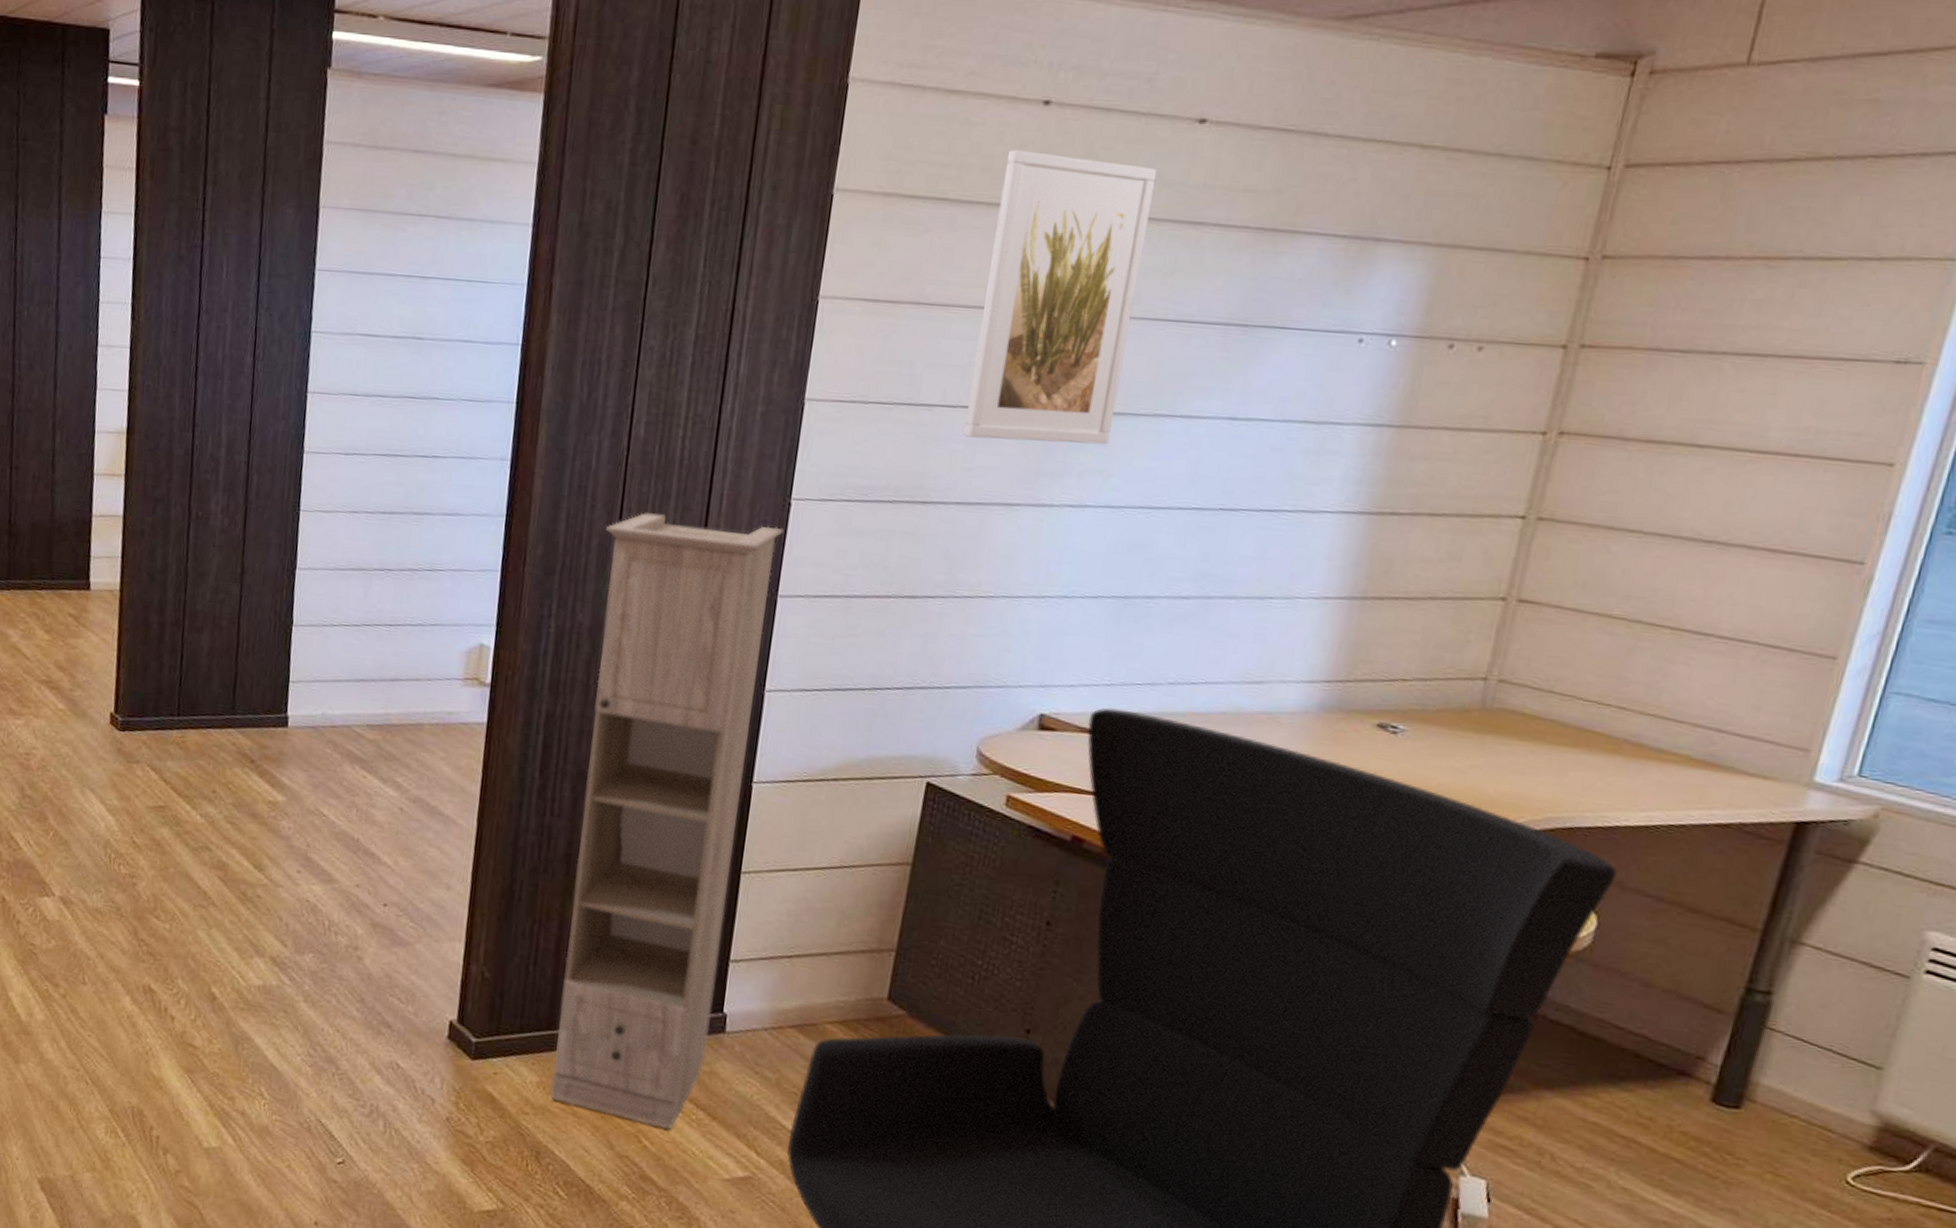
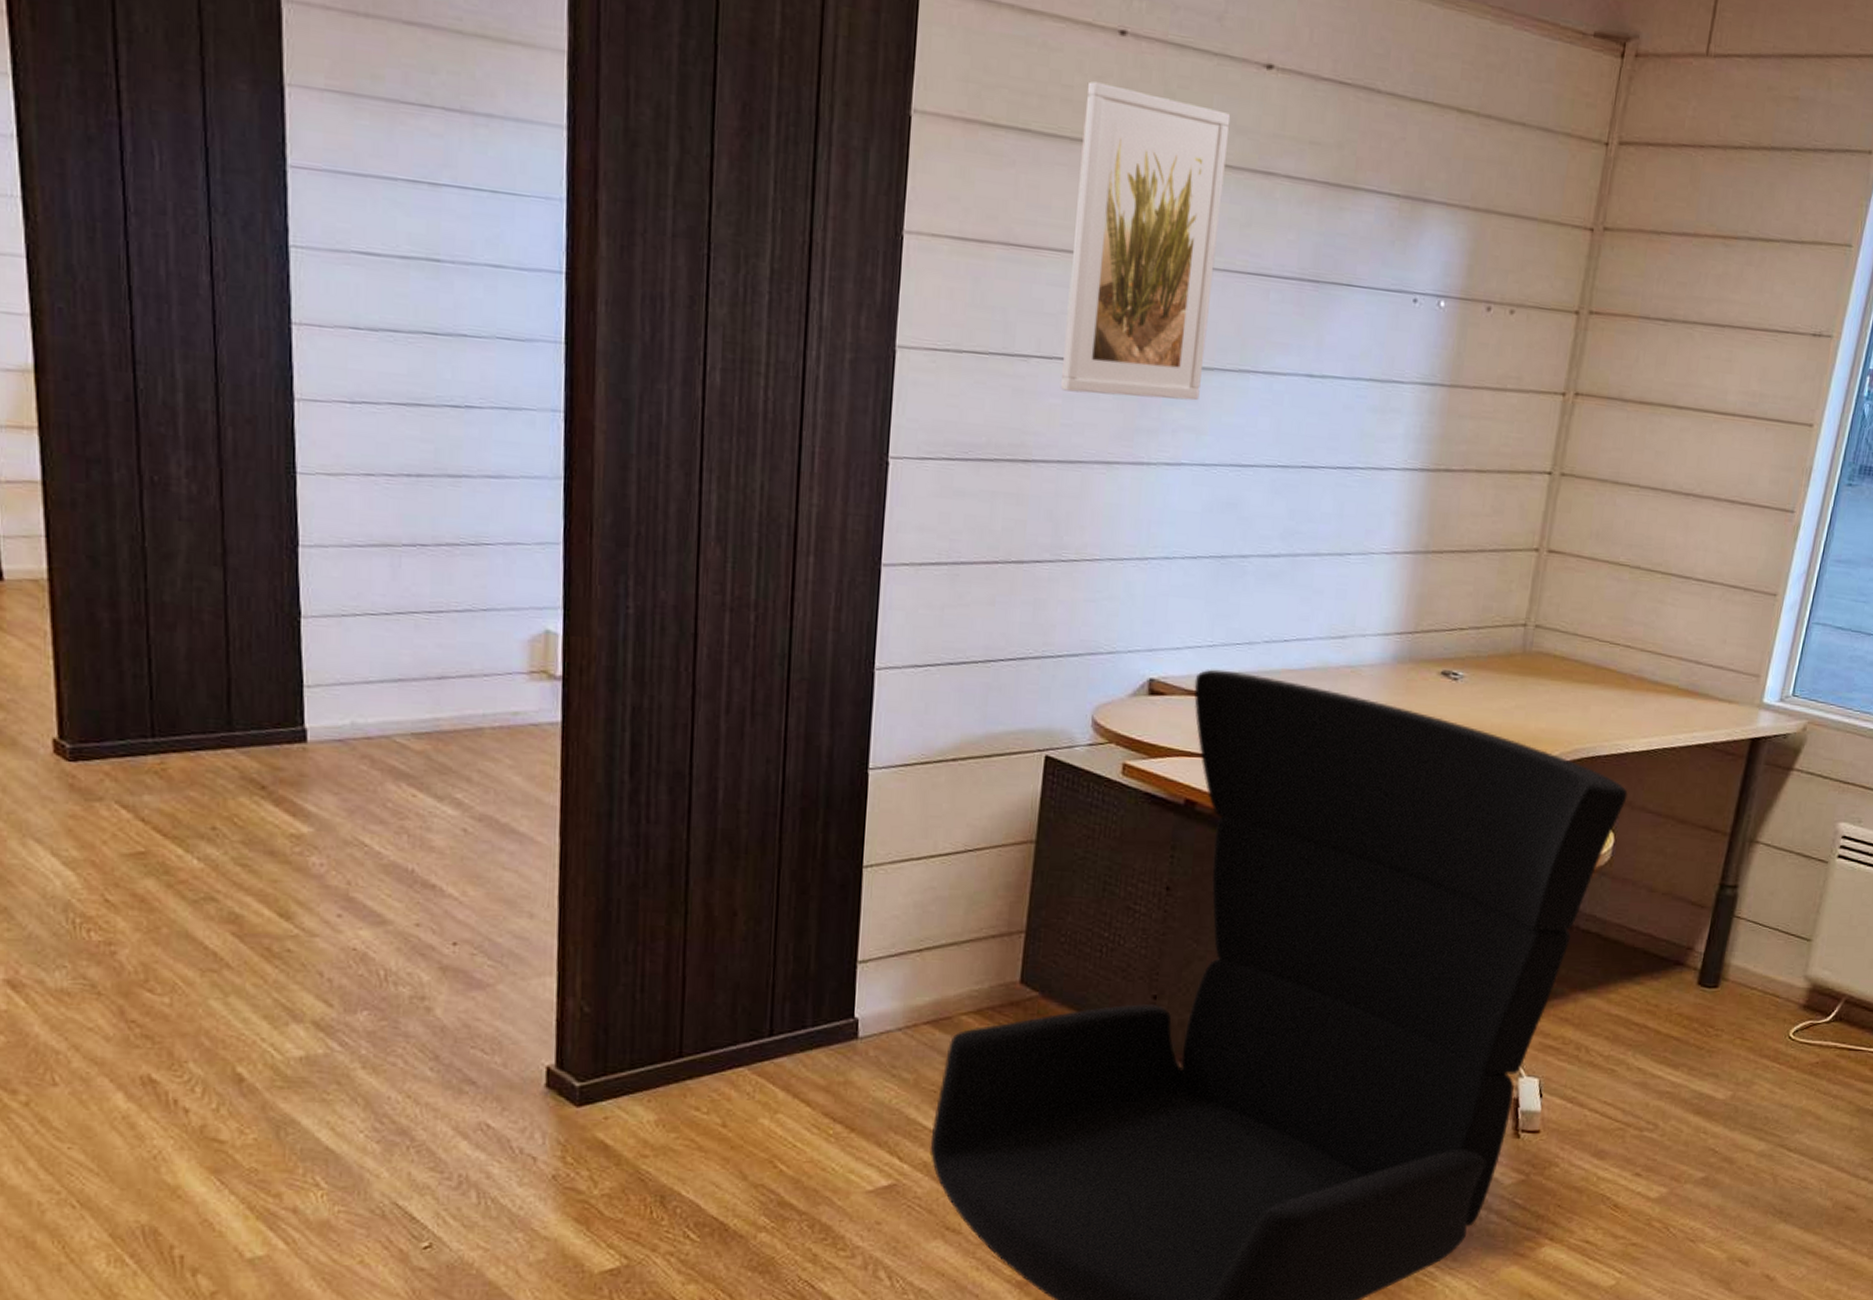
storage cabinet: present [550,513,784,1130] -> none [671,473,883,1149]

